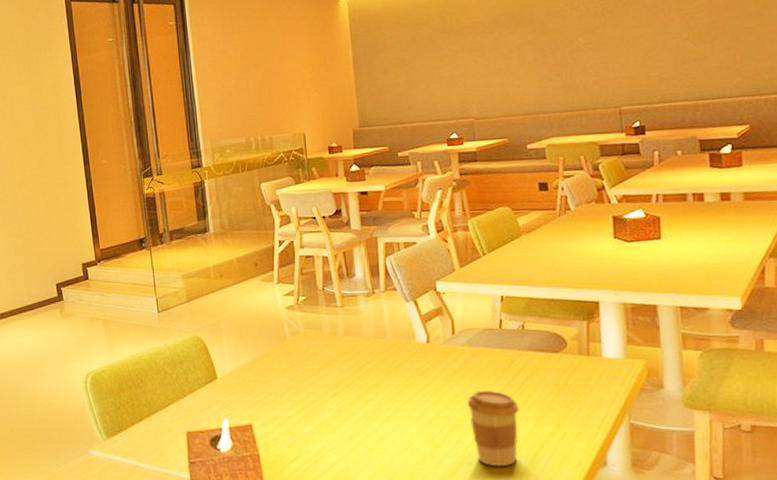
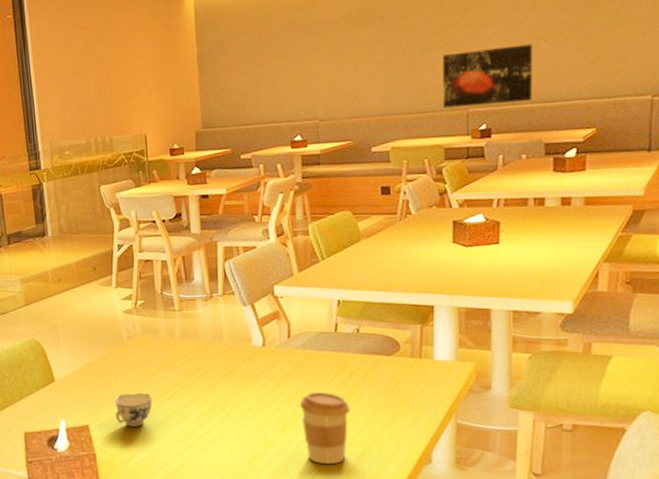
teacup: none [278,391,316,426] -> present [115,393,152,427]
wall art: none [592,44,683,107] -> present [443,43,532,109]

